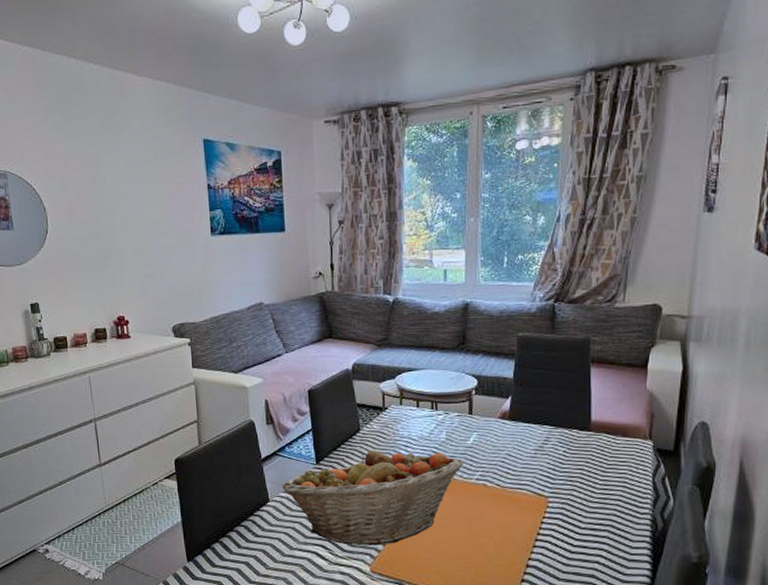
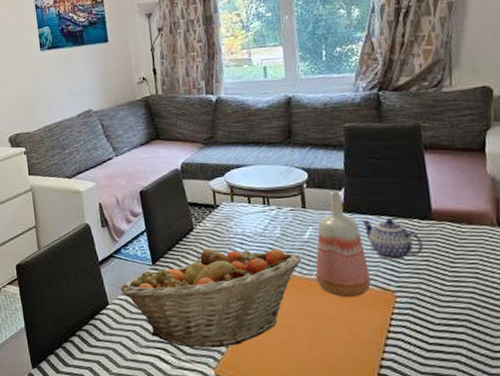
vase: none [475,399,526,502] -> present [315,191,371,298]
teapot: none [525,428,579,468] -> present [362,218,423,260]

